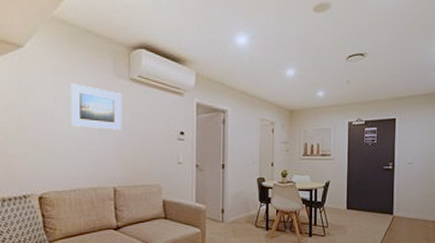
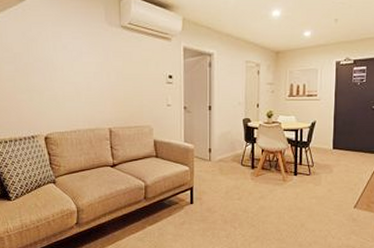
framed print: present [71,84,122,130] -> none [68,33,115,75]

